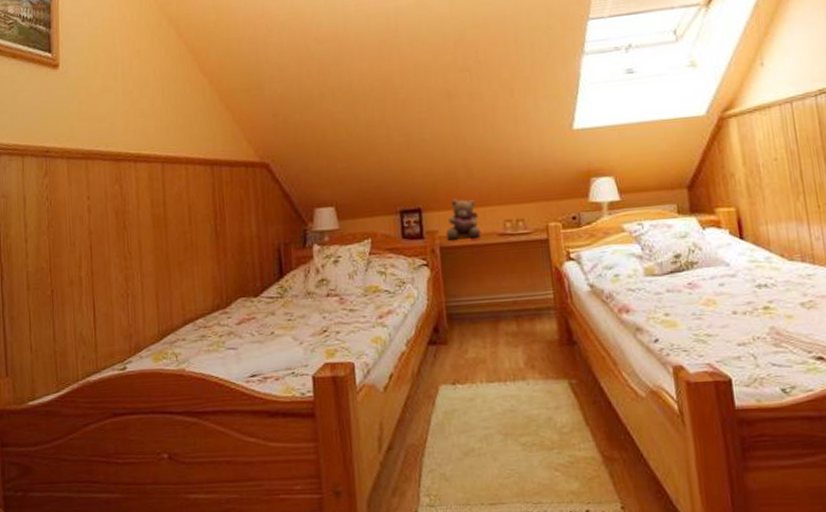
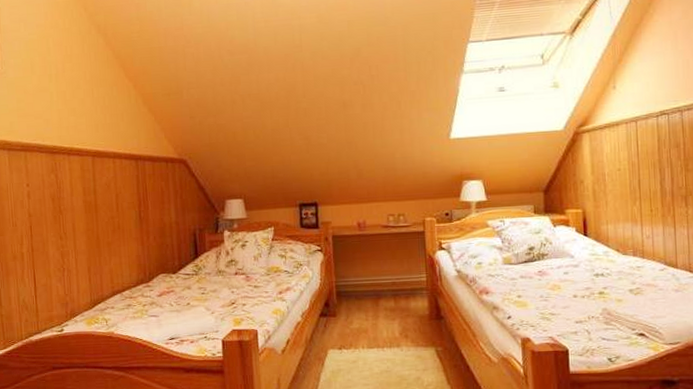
teddy bear: present [446,199,481,240] -> none [338,195,368,230]

